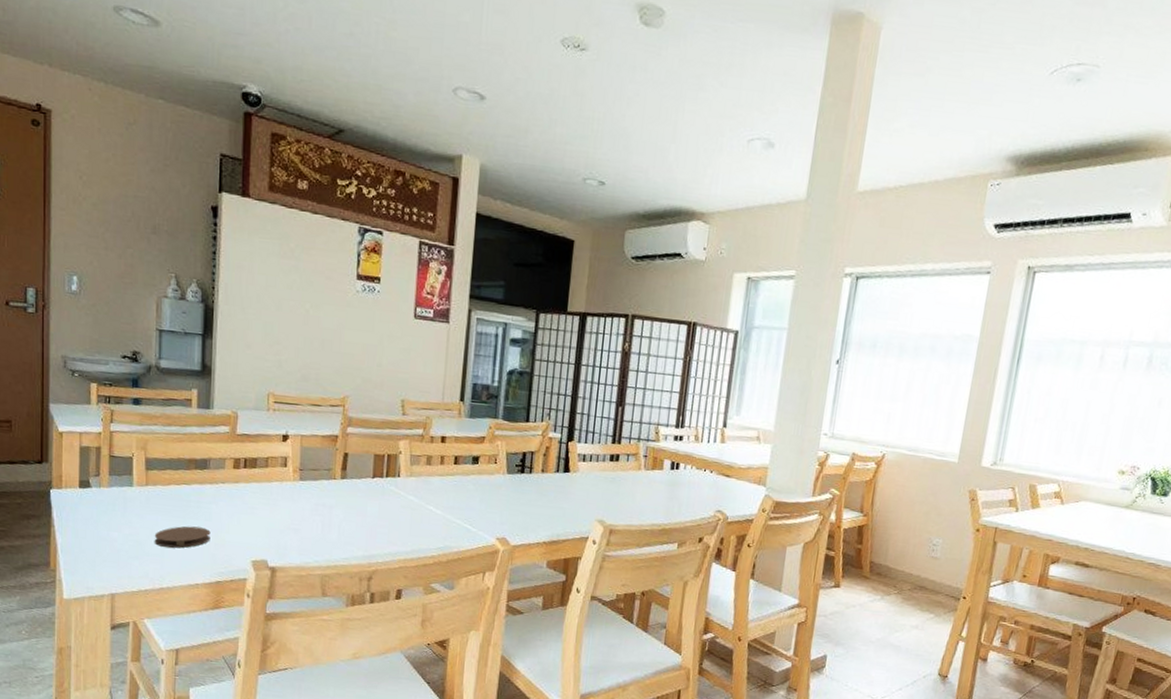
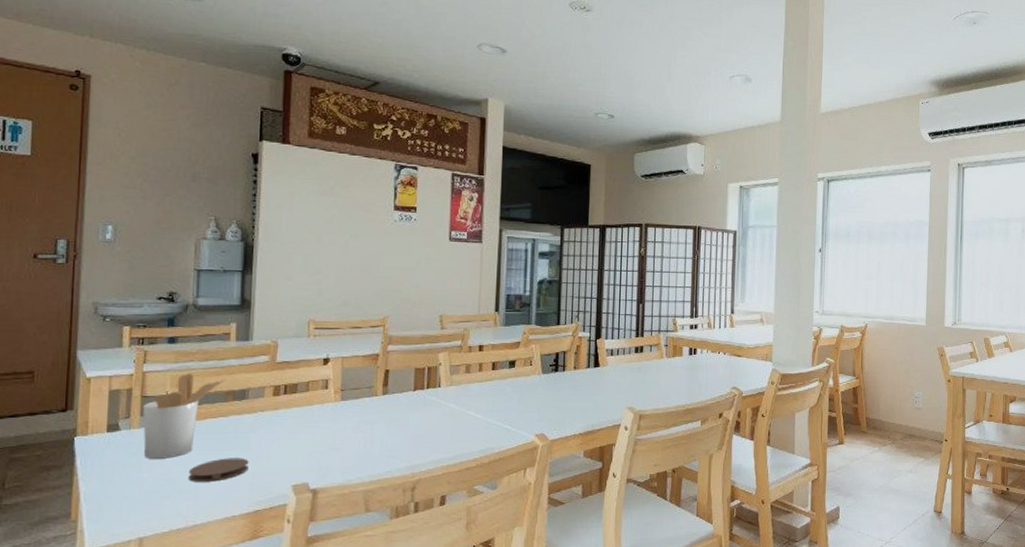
utensil holder: none [111,437,189,520] -> present [143,373,227,459]

